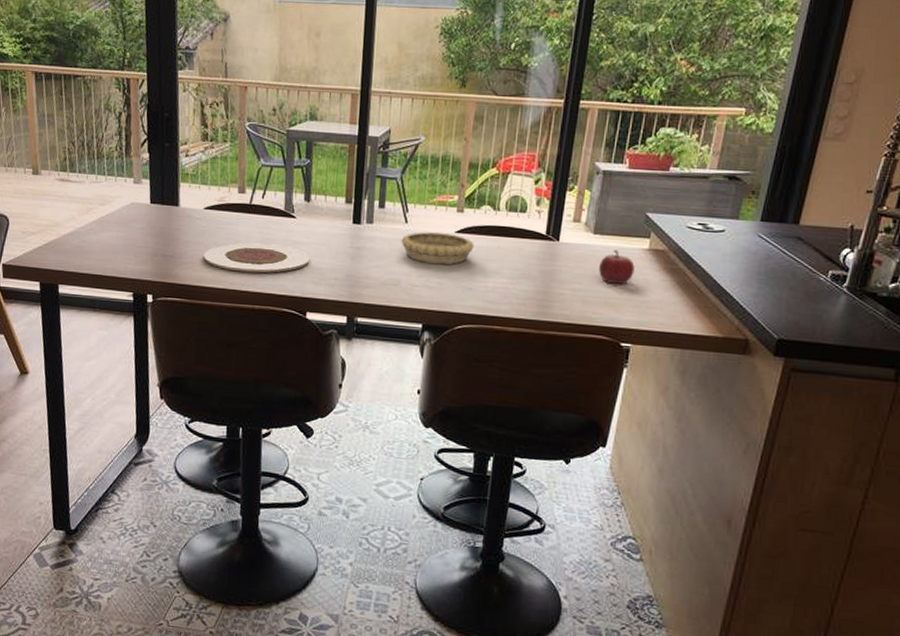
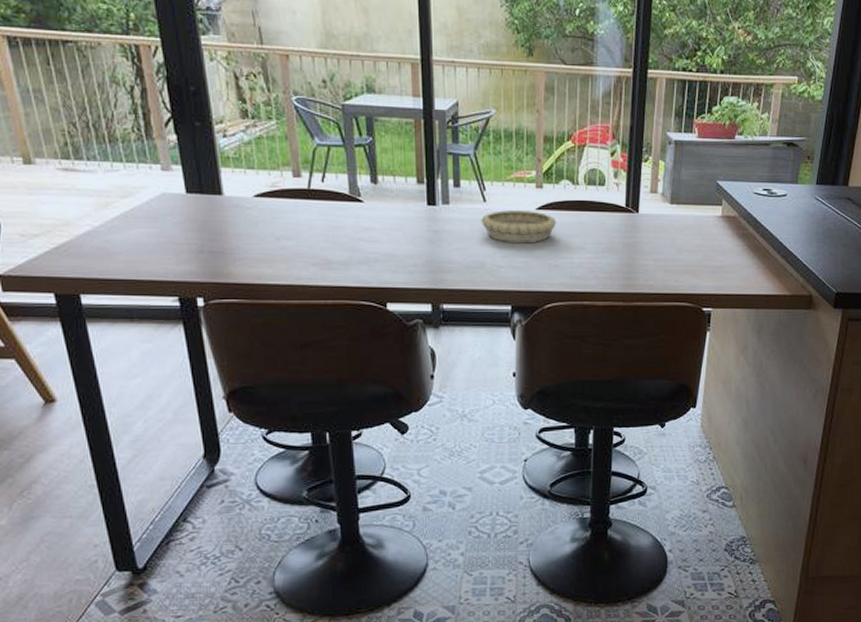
plate: present [203,243,310,274] -> none [260,232,385,265]
fruit: present [598,249,635,285] -> none [677,218,710,253]

